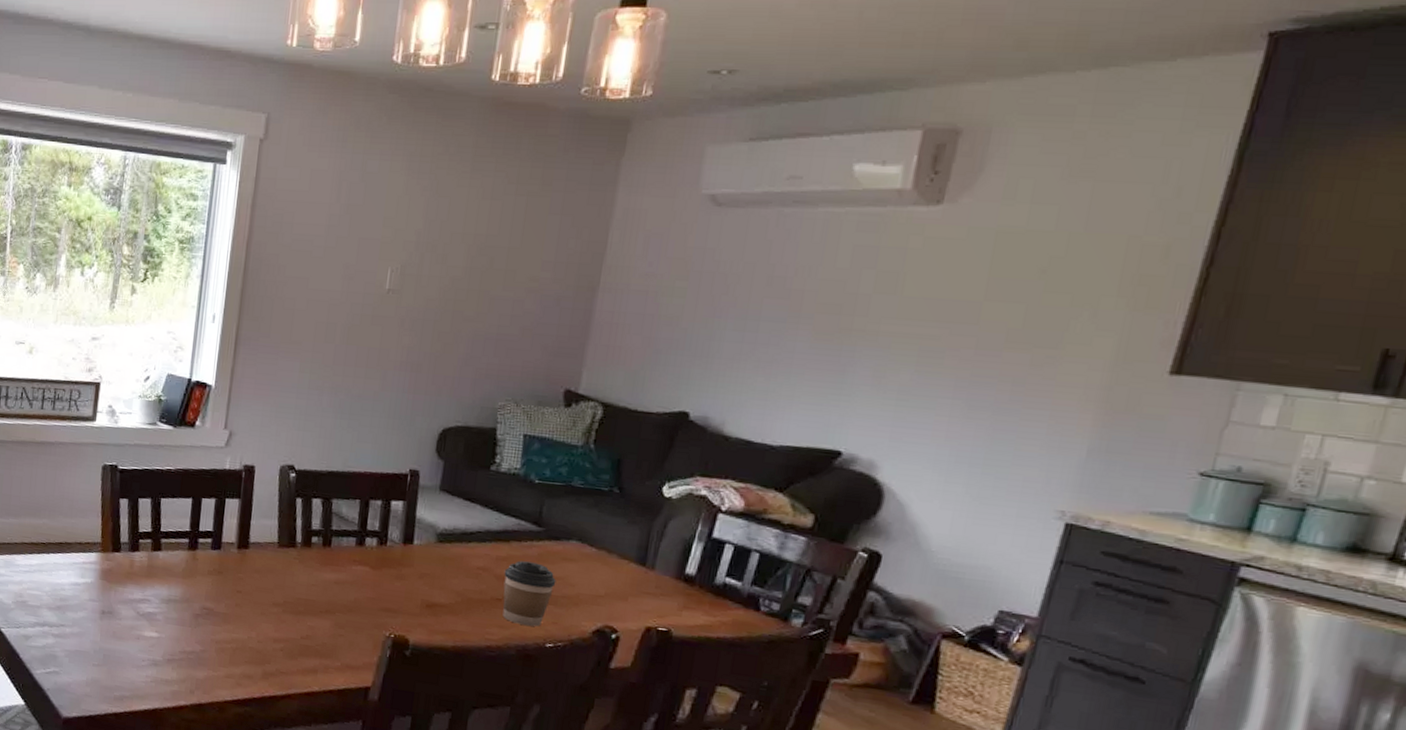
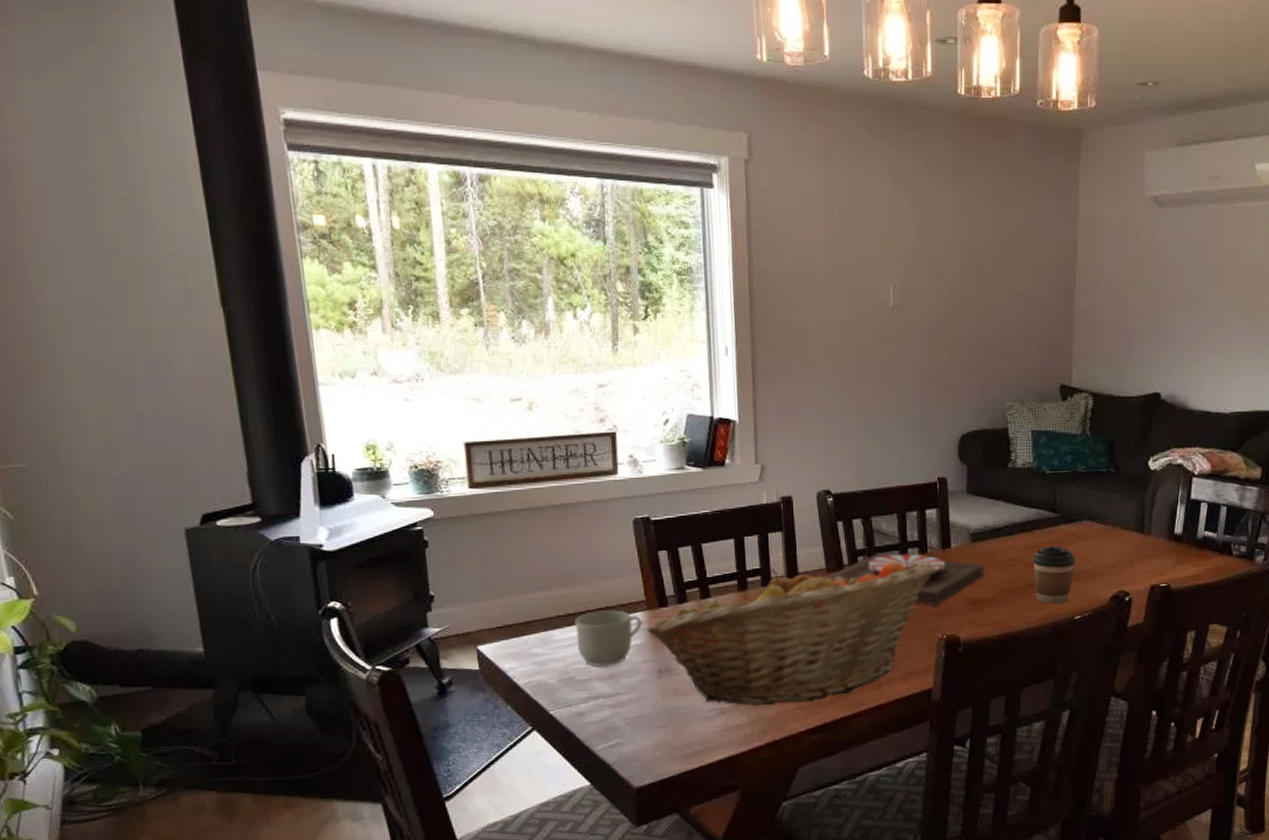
mug: none [34,544,95,598] -> present [575,609,642,667]
fruit basket: none [98,534,393,674] -> present [647,562,936,707]
plate: none [275,536,448,602] -> present [825,552,984,606]

